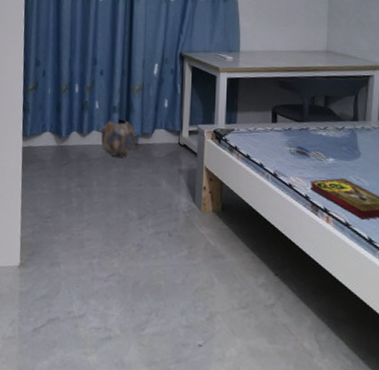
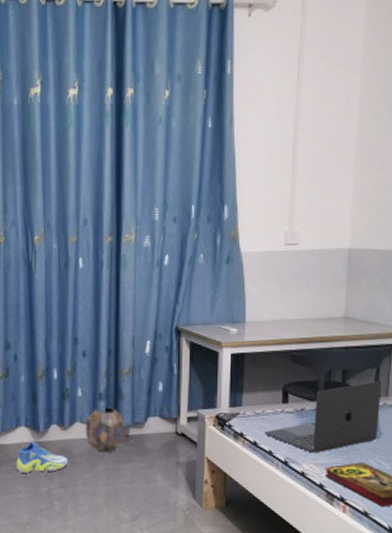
sneaker: none [41,145,85,172] -> present [16,441,68,473]
laptop: none [256,107,360,168] -> present [264,381,382,453]

